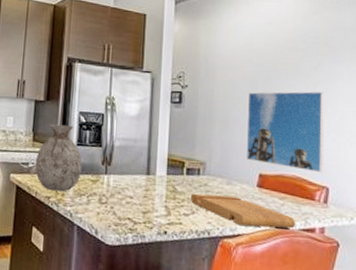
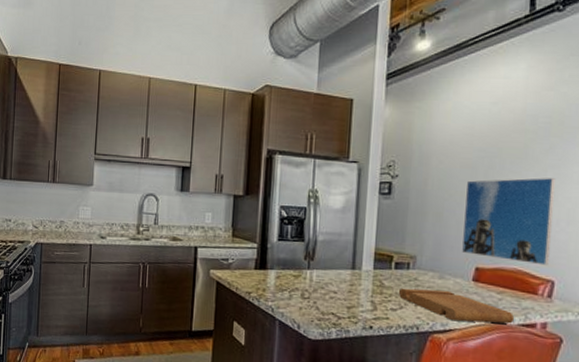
vase: present [35,124,82,192] -> none [235,219,284,287]

